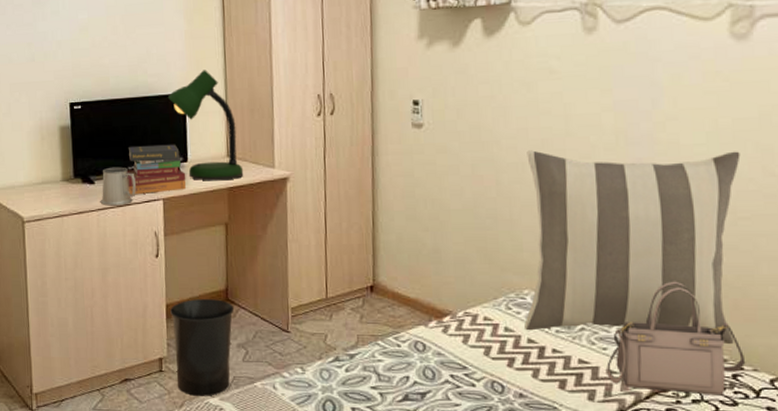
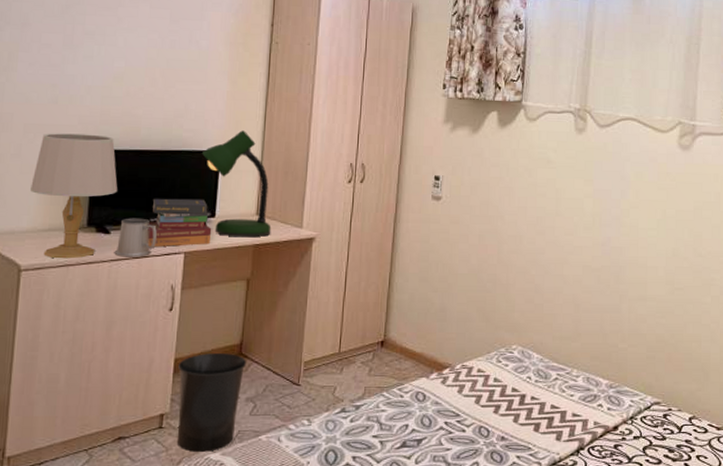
table lamp: none [22,88,96,210] -> present [30,133,118,259]
pillow: present [524,150,741,345] -> none [511,226,680,390]
handbag: present [607,281,746,396] -> none [572,338,673,432]

